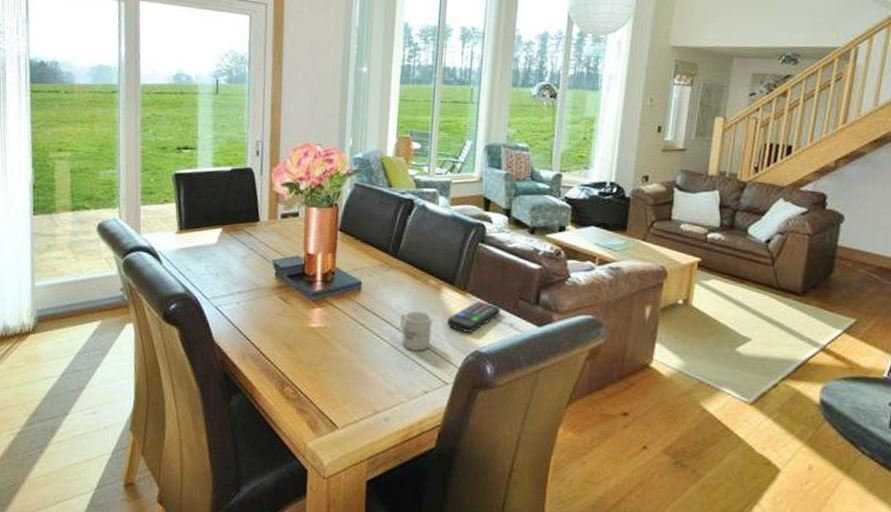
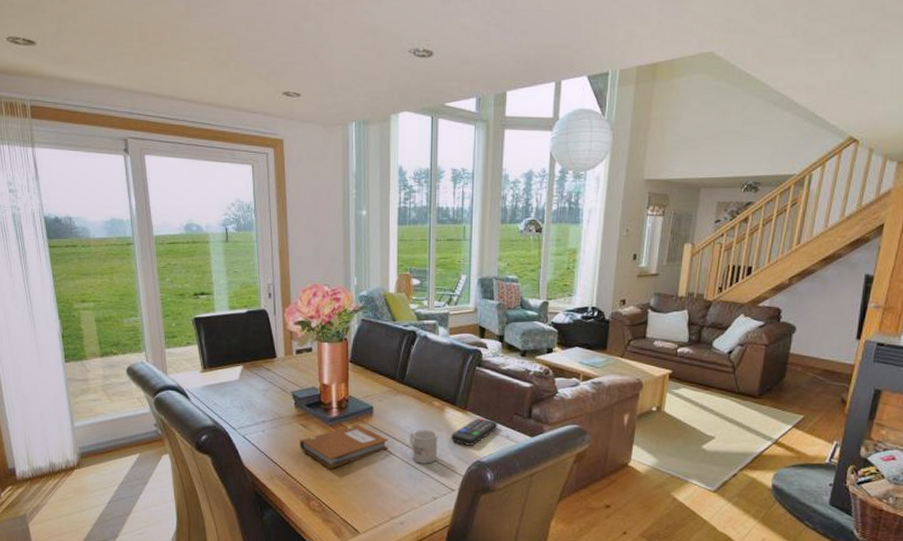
notebook: none [277,301,377,351] -> present [300,424,388,469]

